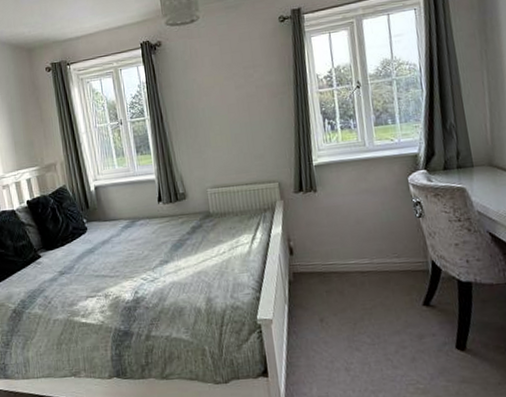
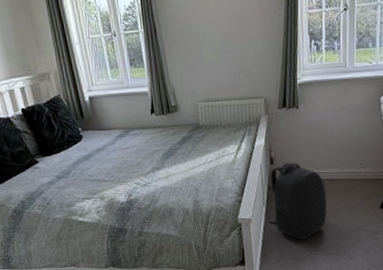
backpack: none [290,252,361,345] -> present [269,162,327,240]

